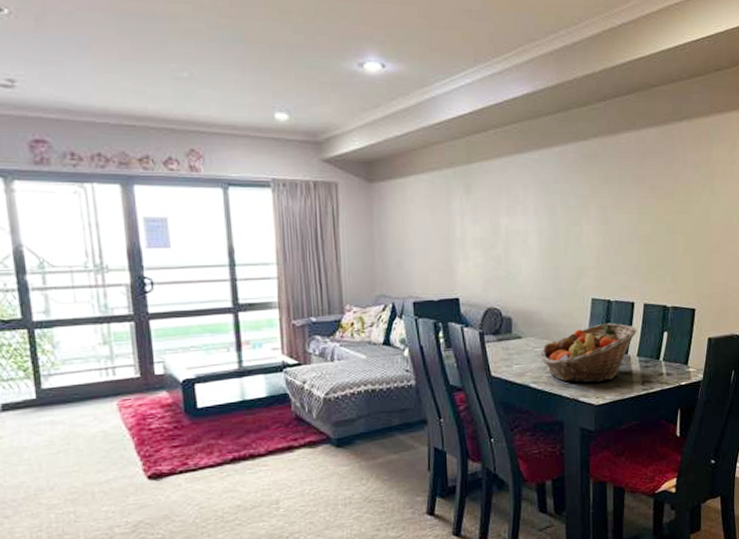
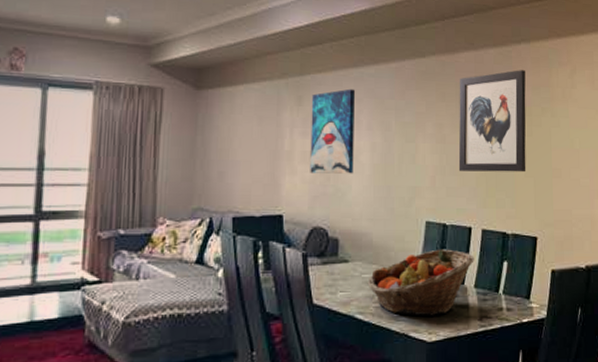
wall art: none [479,175,523,258] -> present [310,89,356,174]
wall art: none [621,148,687,250] -> present [458,70,526,172]

